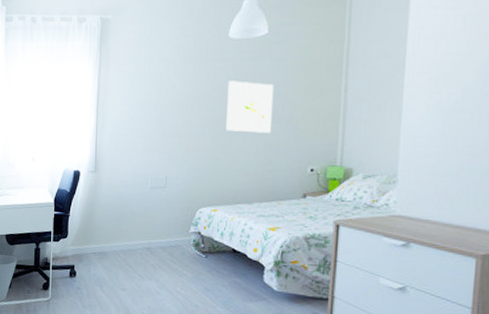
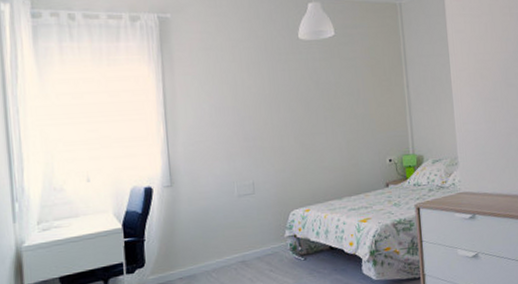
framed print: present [226,81,274,133] -> none [304,80,351,130]

